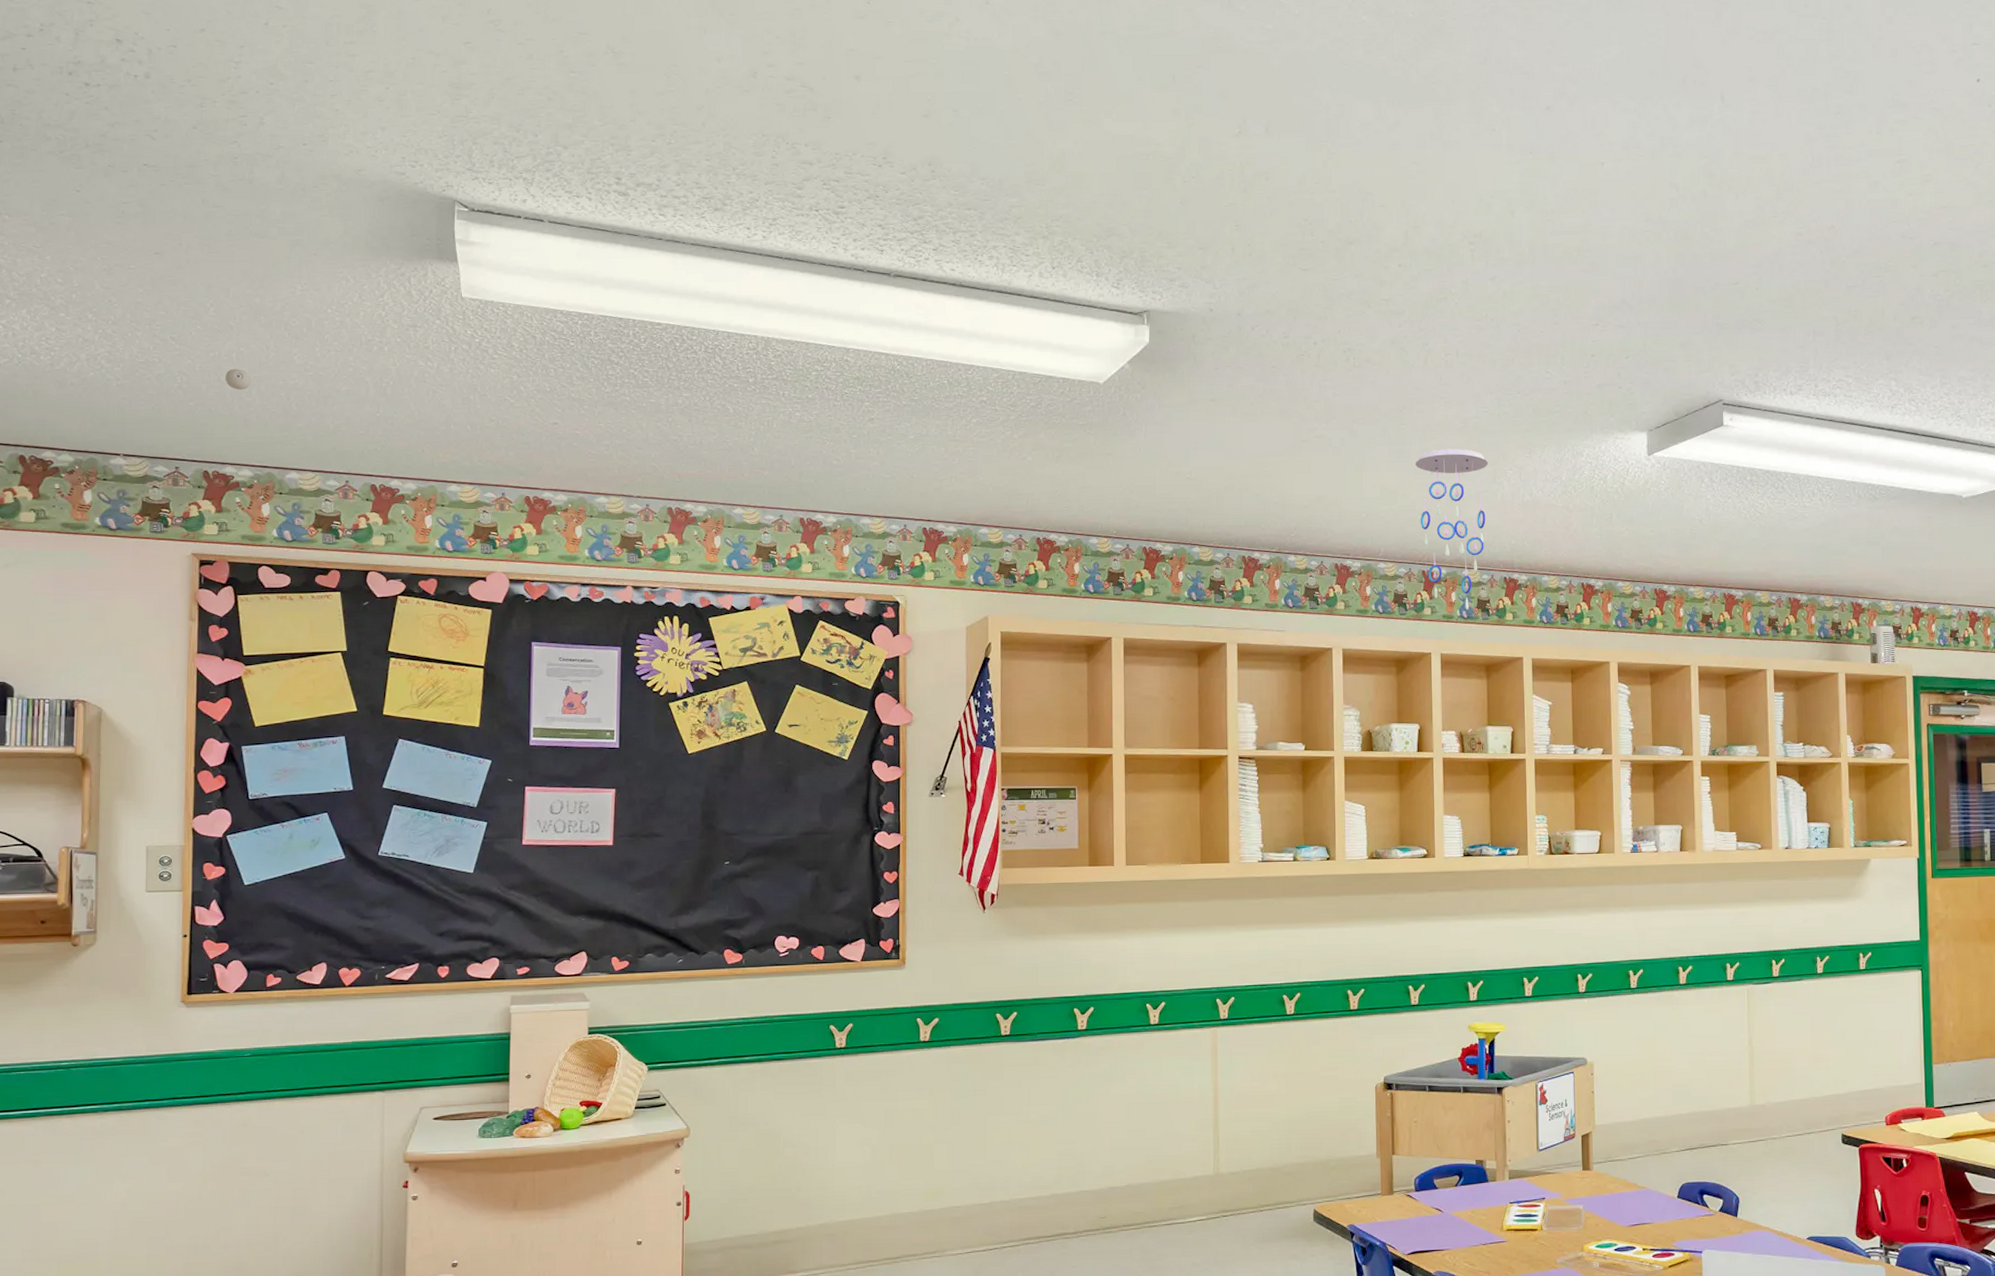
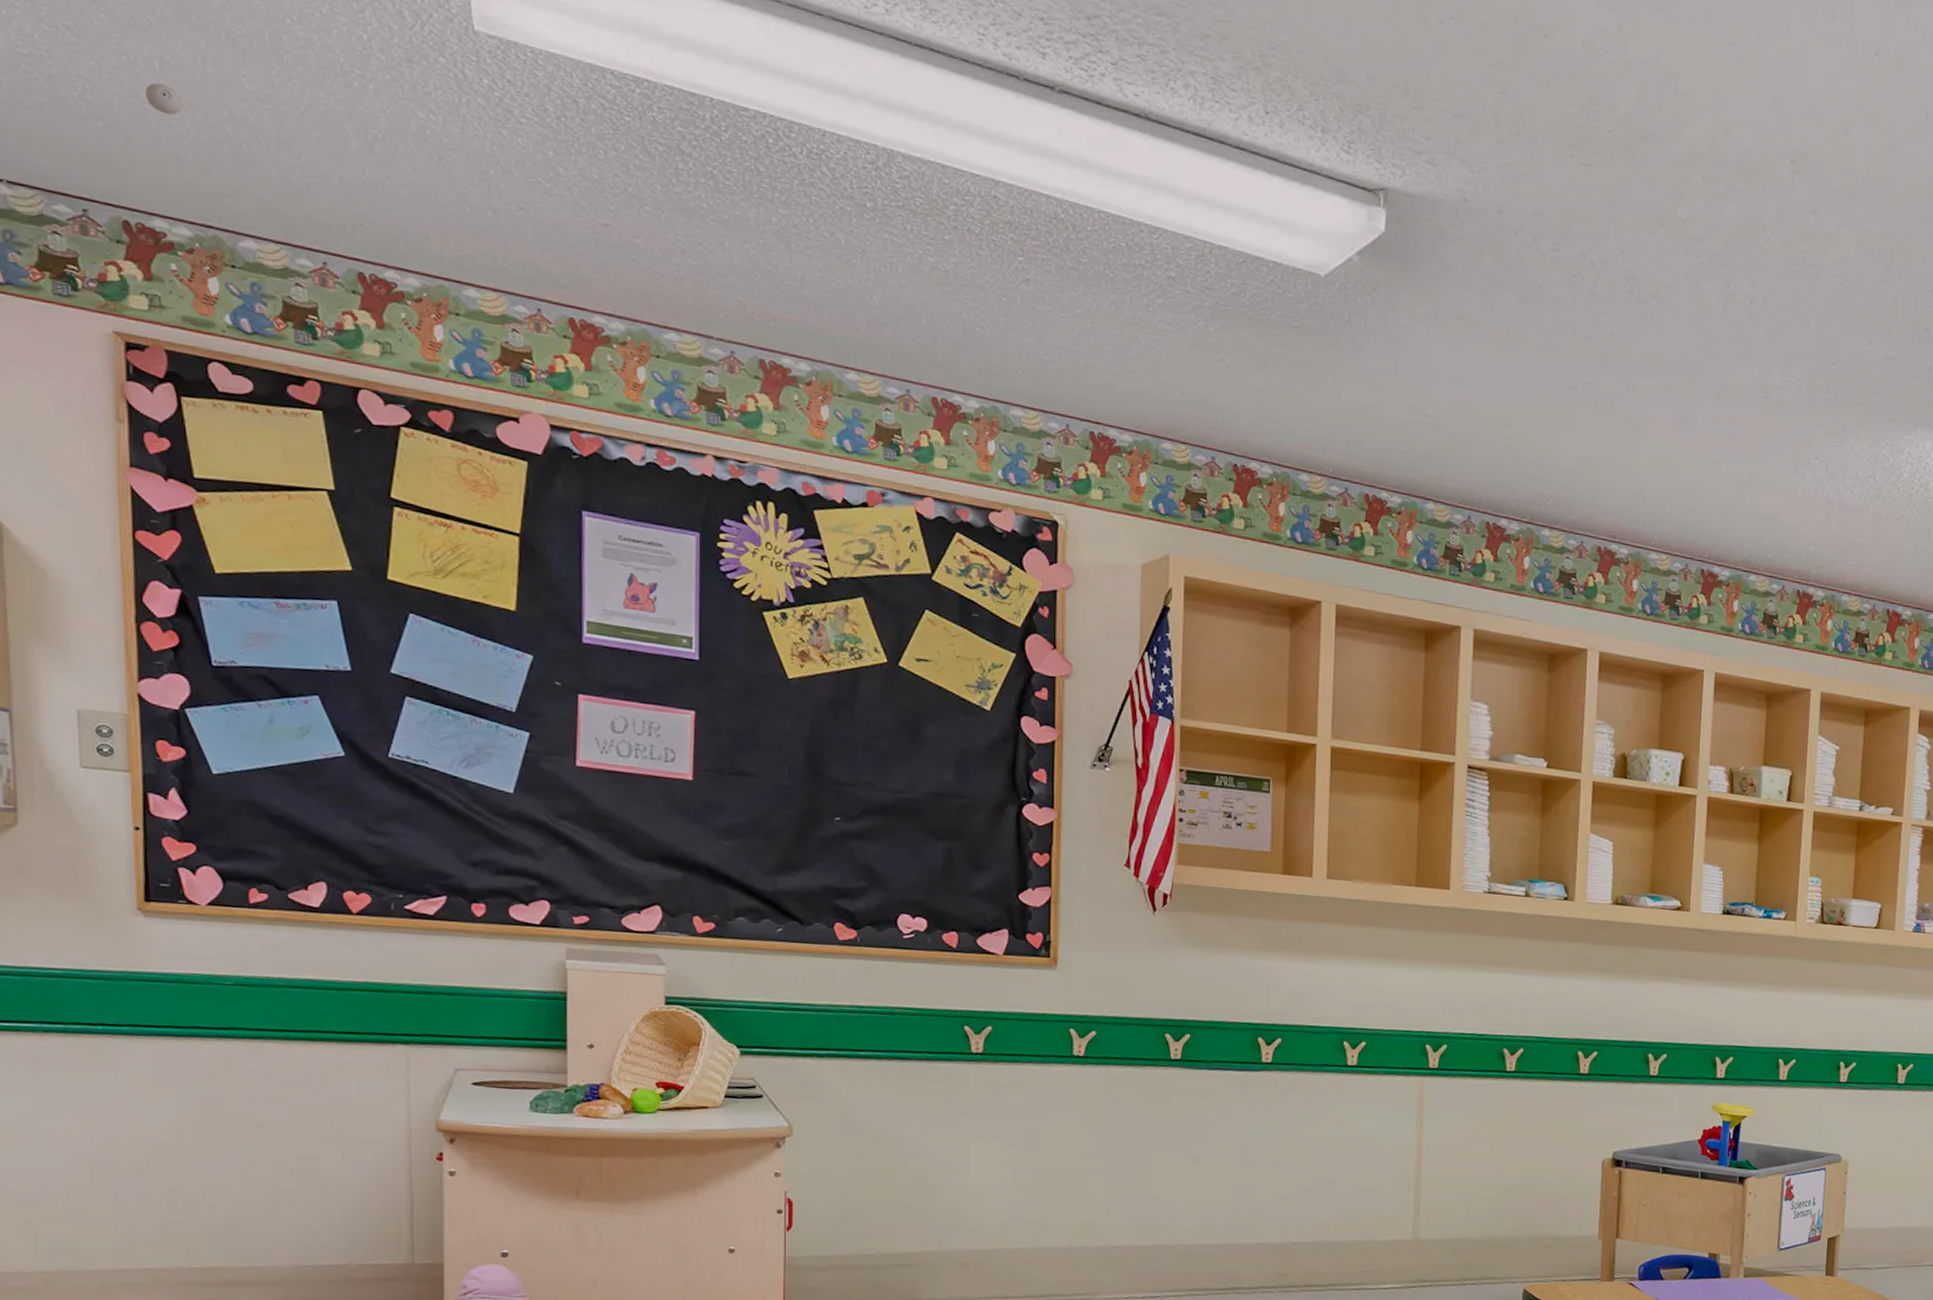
ceiling mobile: present [1415,448,1489,610] -> none [1703,421,1791,624]

